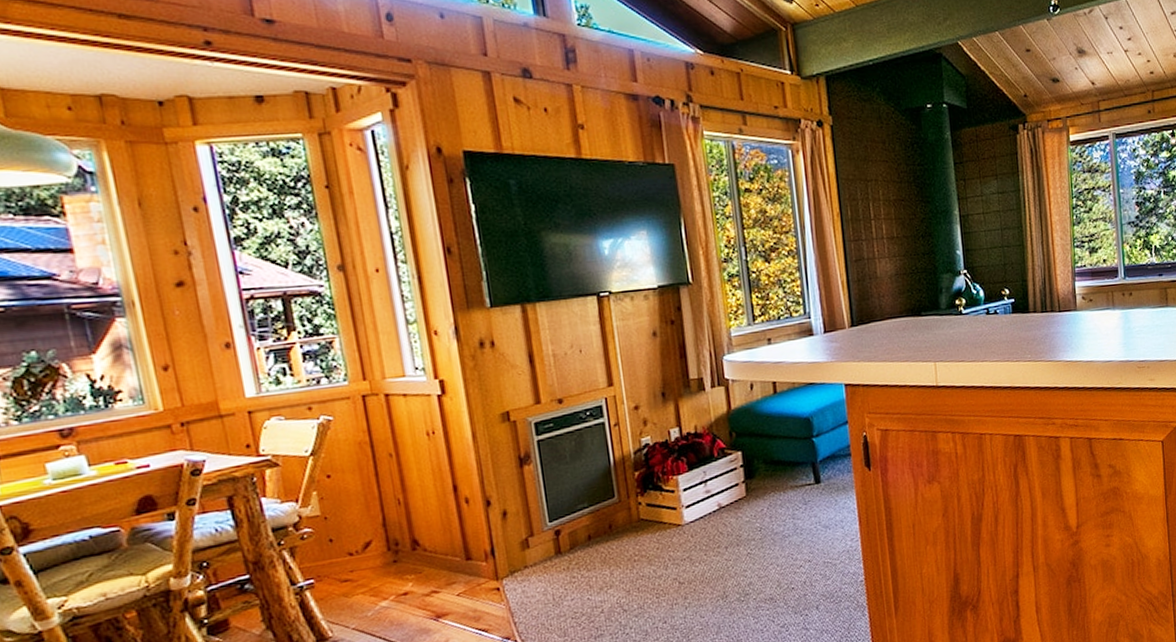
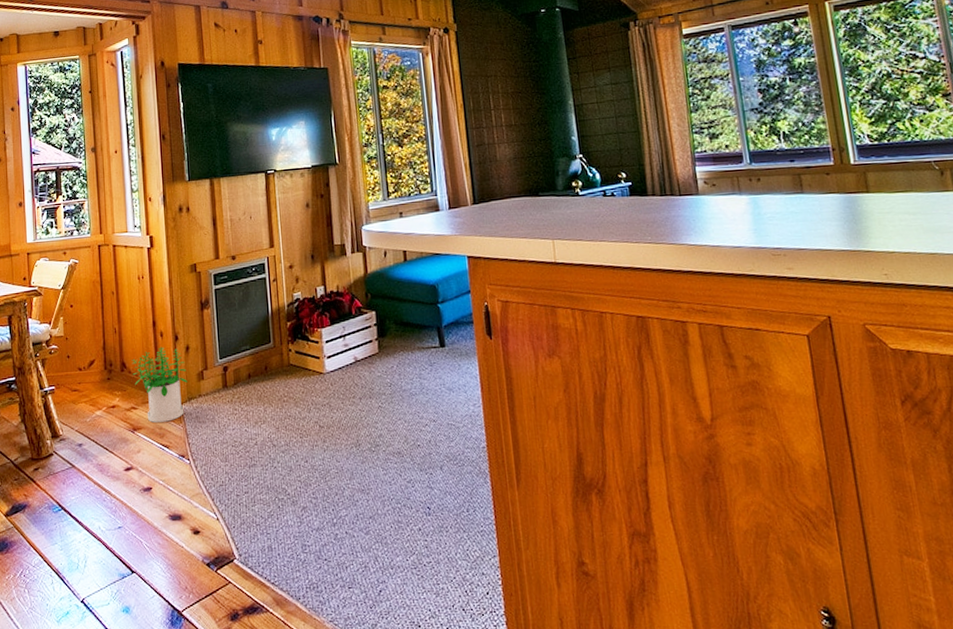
potted plant: none [426,515,508,606] -> present [131,347,187,423]

